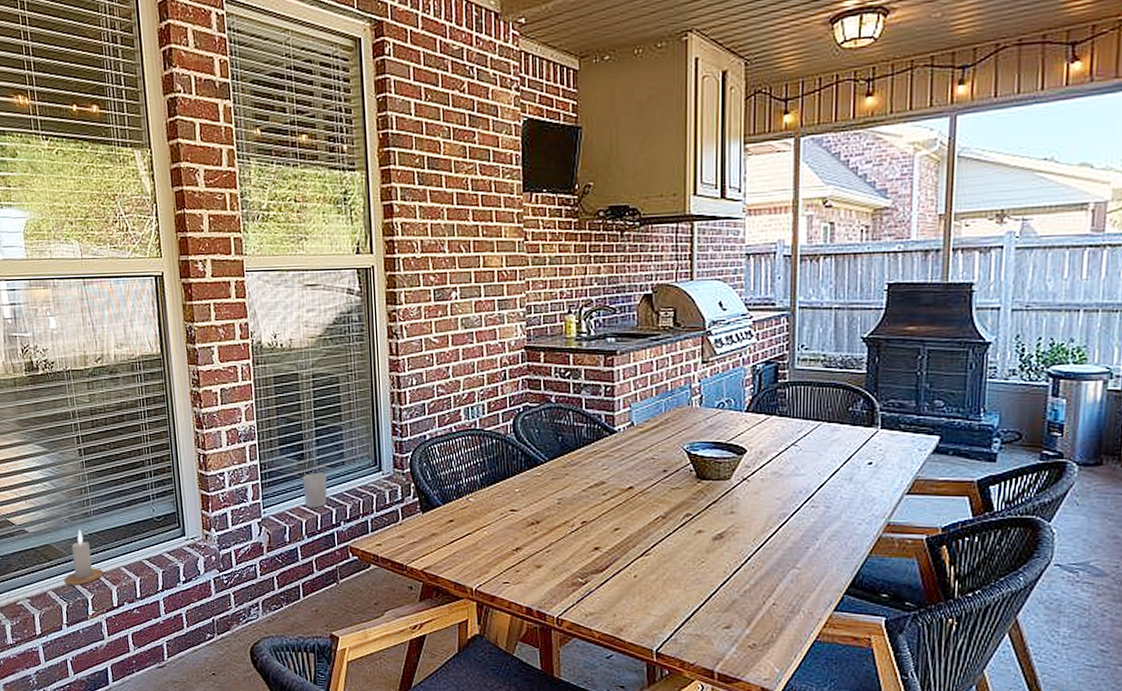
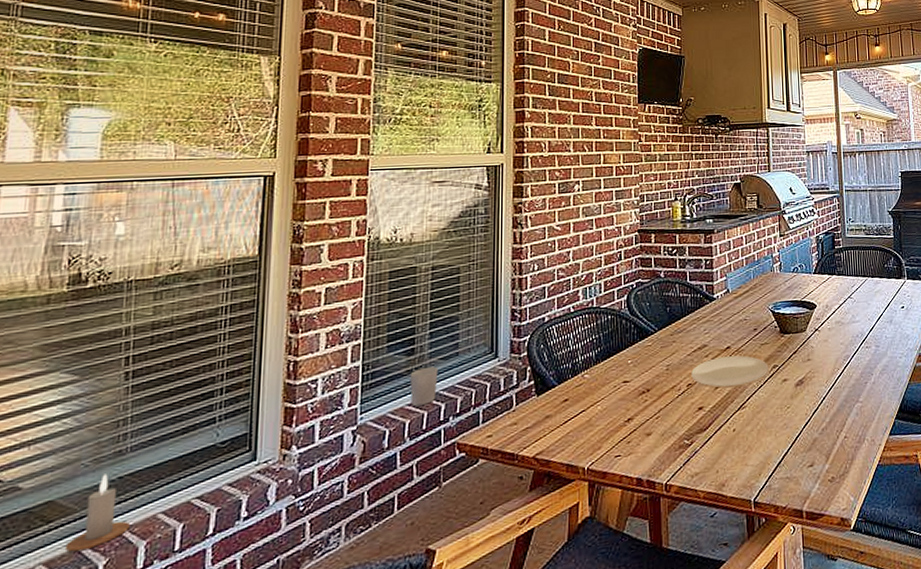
plate: none [586,497,680,532] -> present [691,355,769,389]

